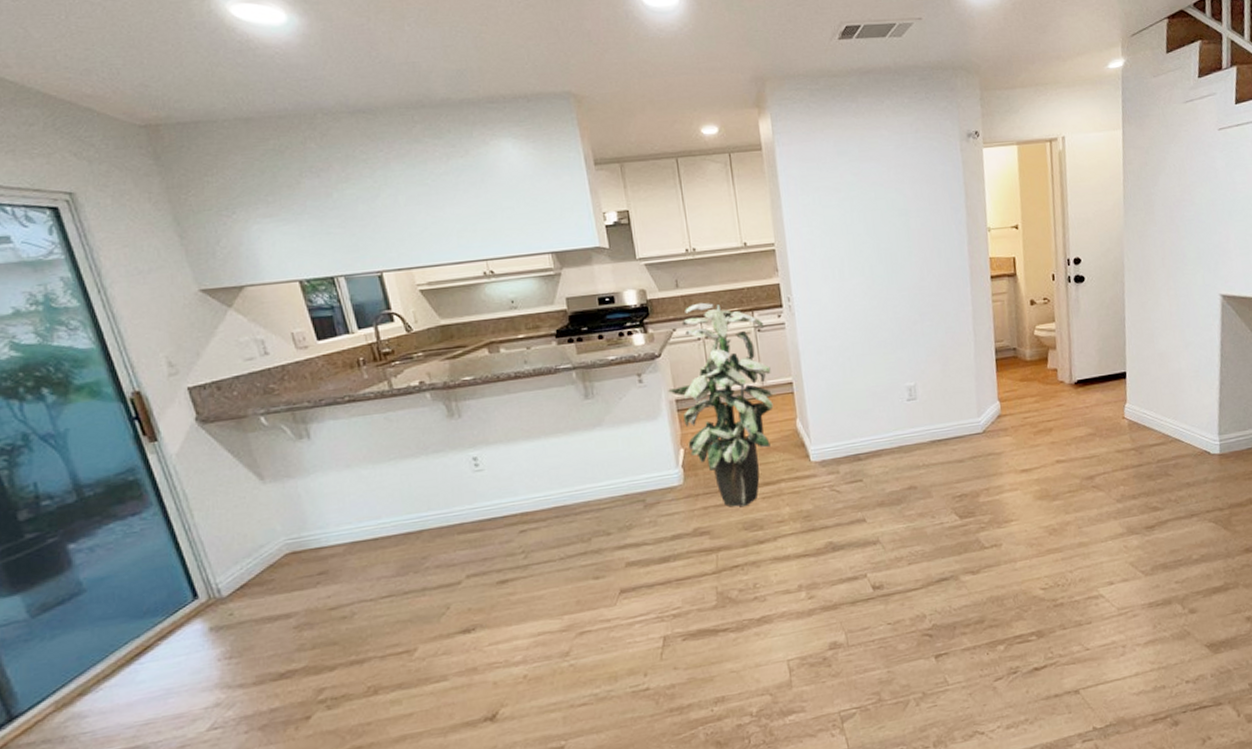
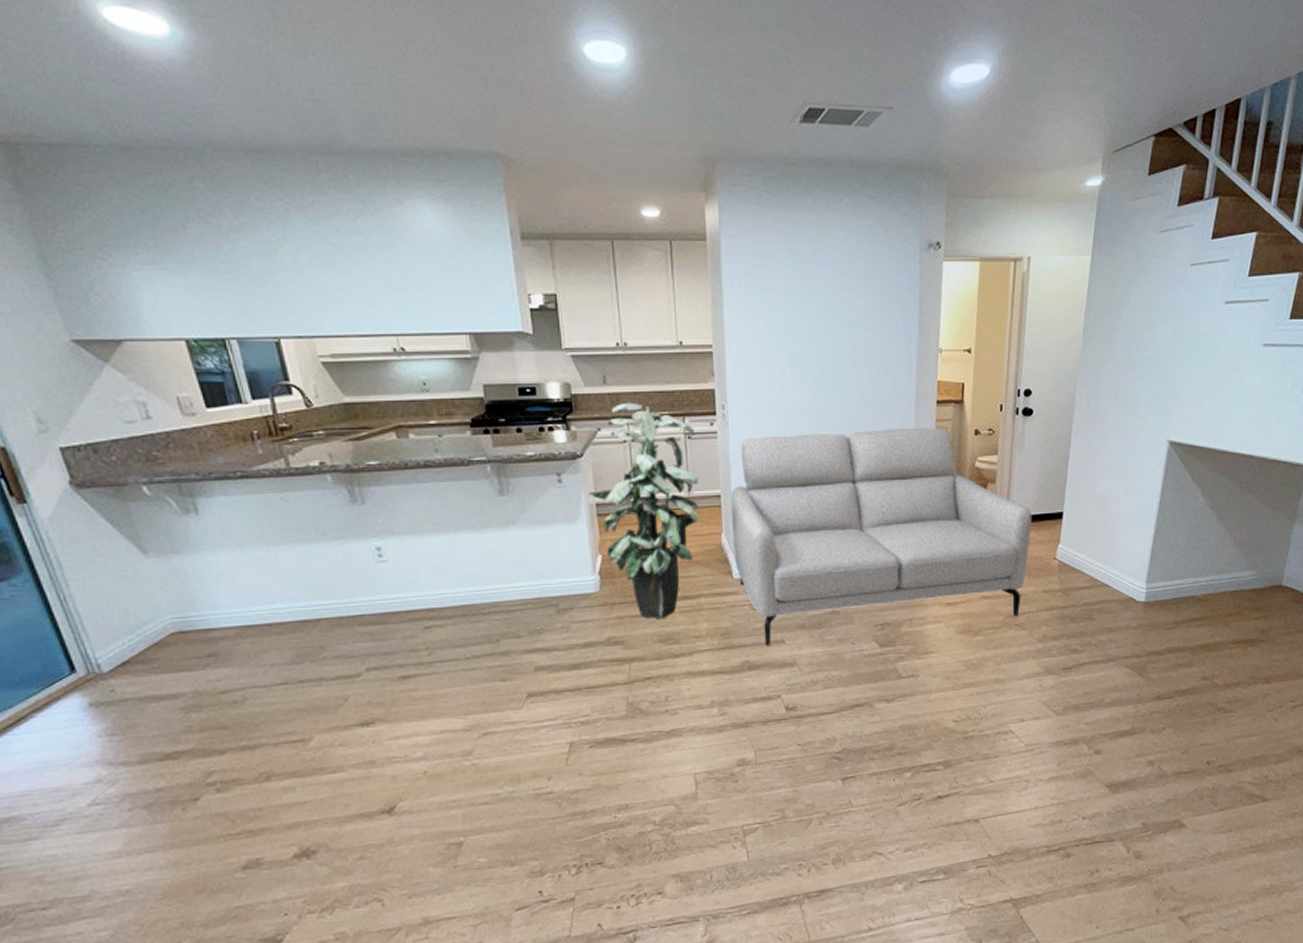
sofa: none [802,301,1097,527] -> present [730,428,1032,647]

